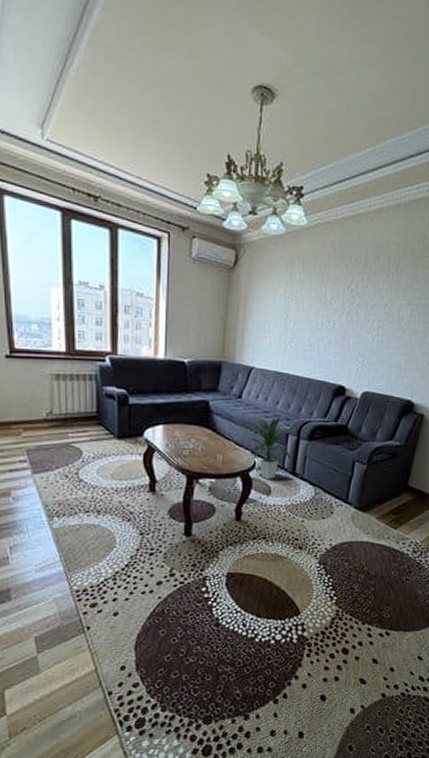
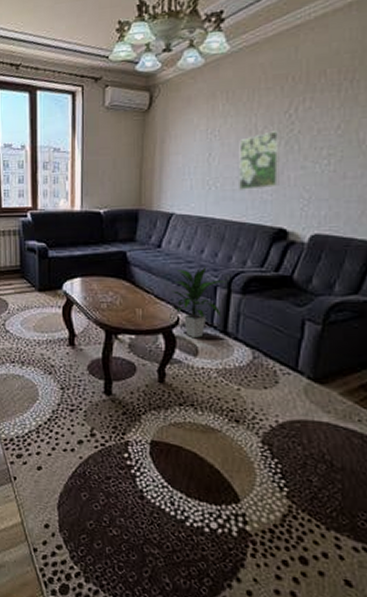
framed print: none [310,302,345,351] -> present [239,130,281,190]

